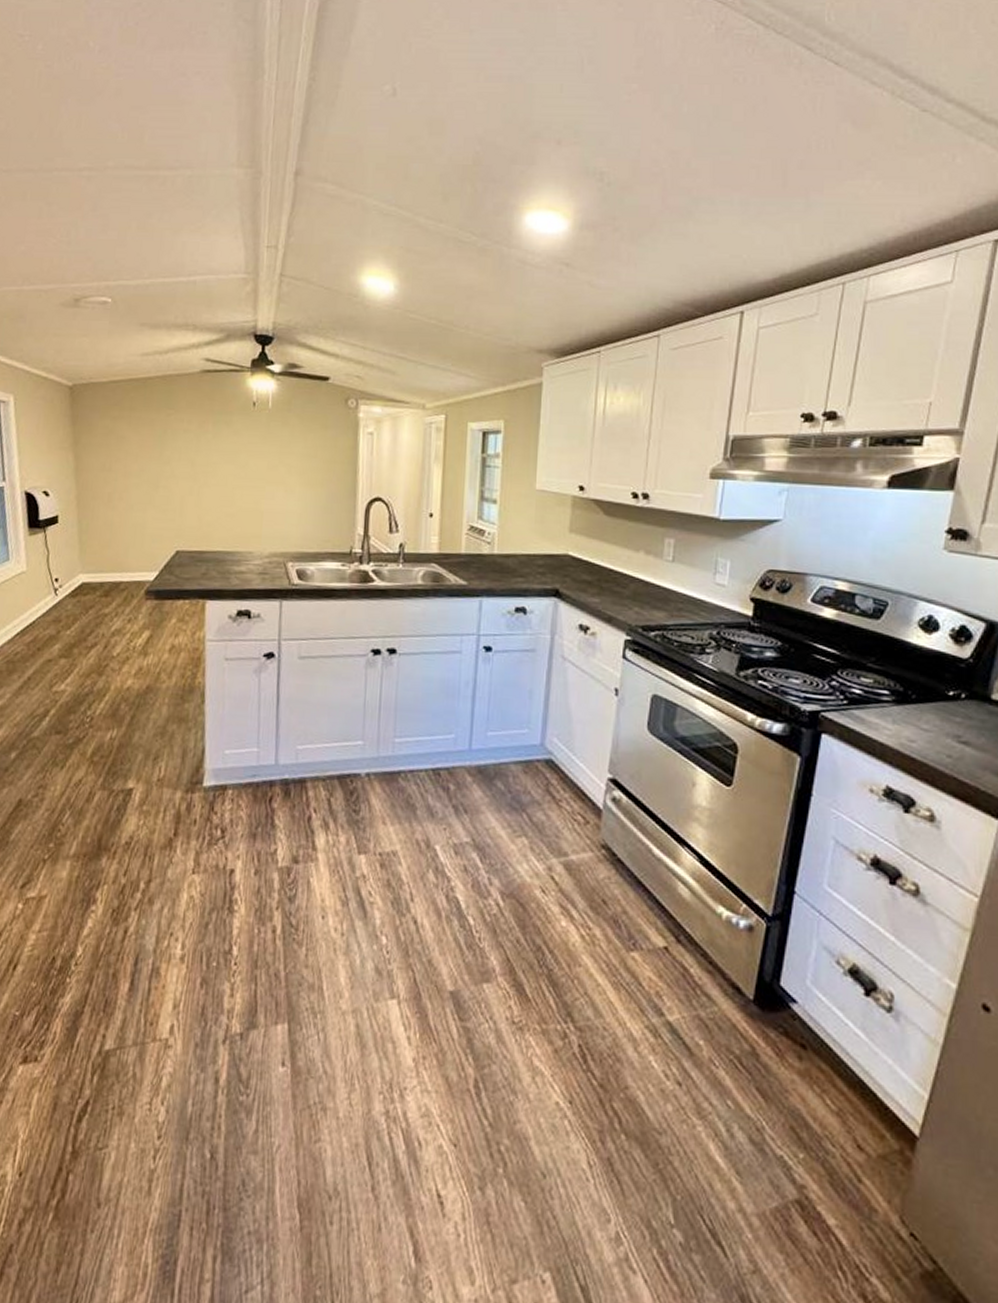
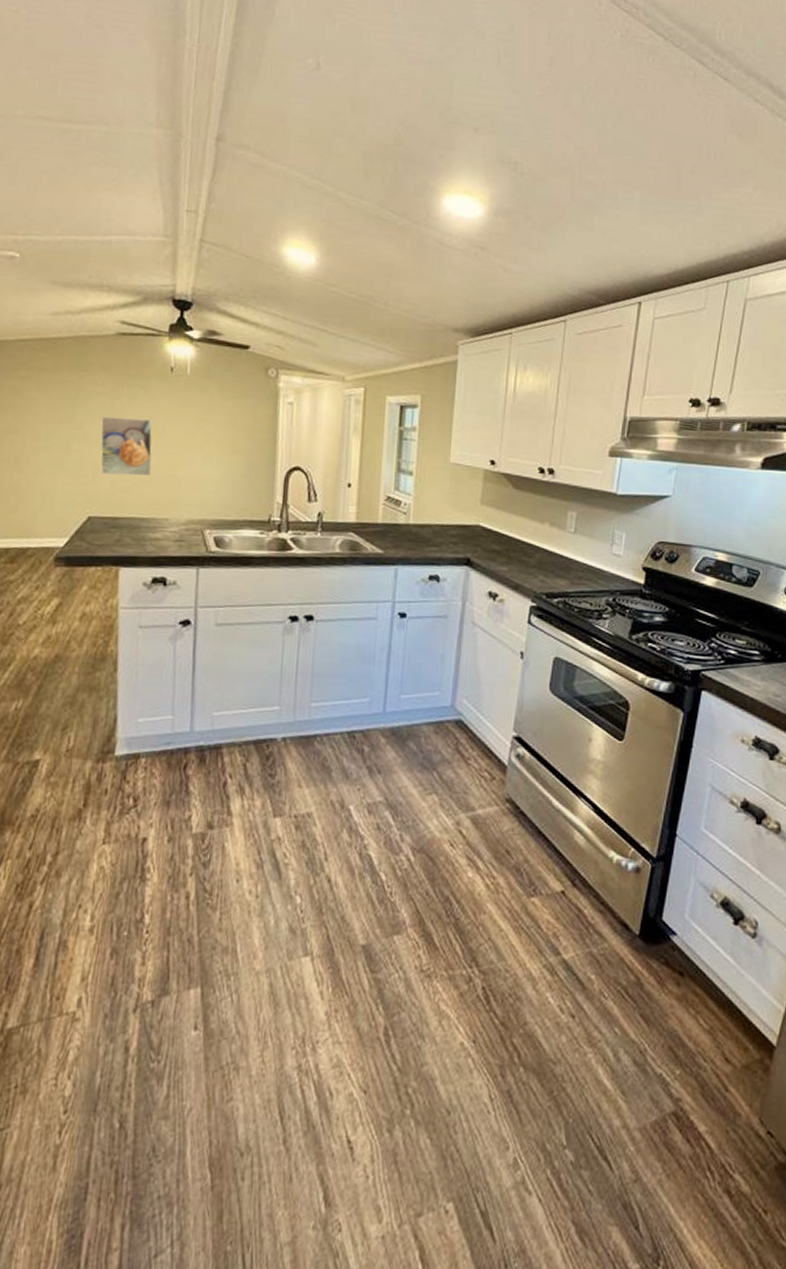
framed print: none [187,452,236,511] -> present [100,416,153,477]

